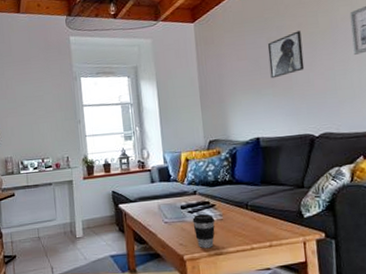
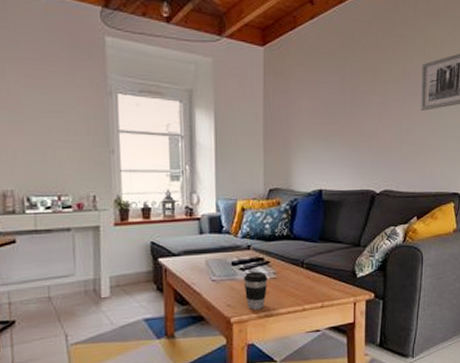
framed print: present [267,30,305,79] -> none [340,76,374,126]

